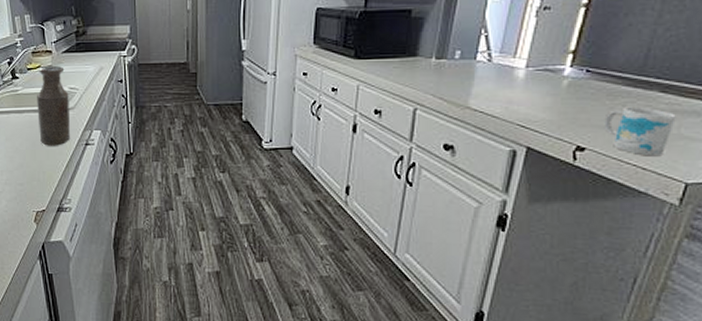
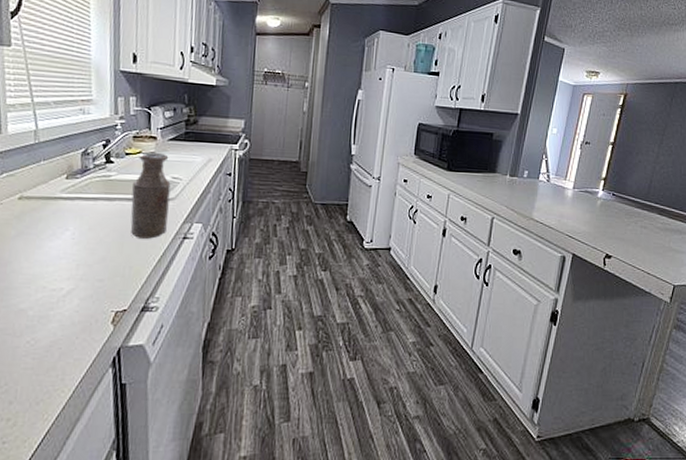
mug: present [604,106,676,157] -> none [623,224,667,264]

